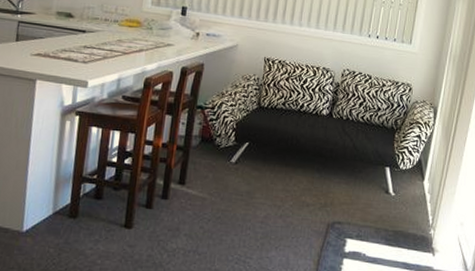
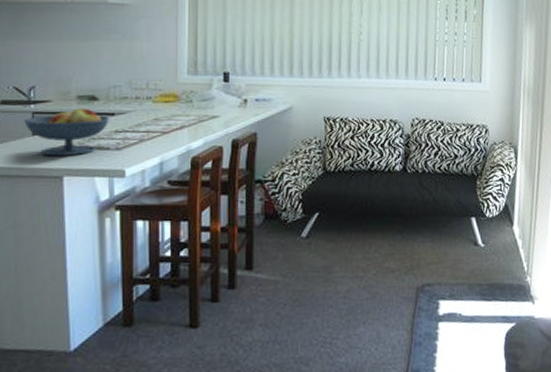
fruit bowl: none [11,21,82,63] -> present [24,108,111,156]

